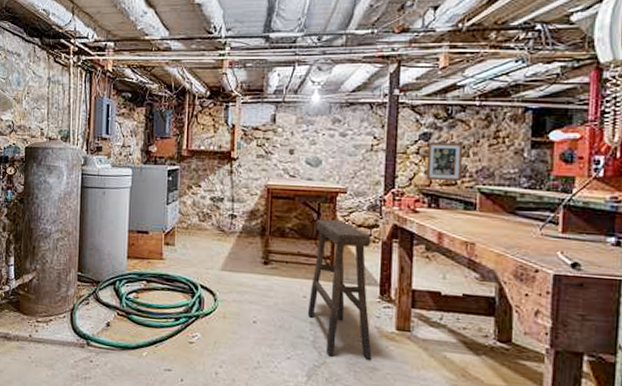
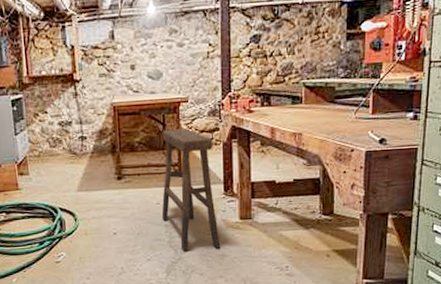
wall art: present [426,142,464,182] -> none [258,41,289,81]

